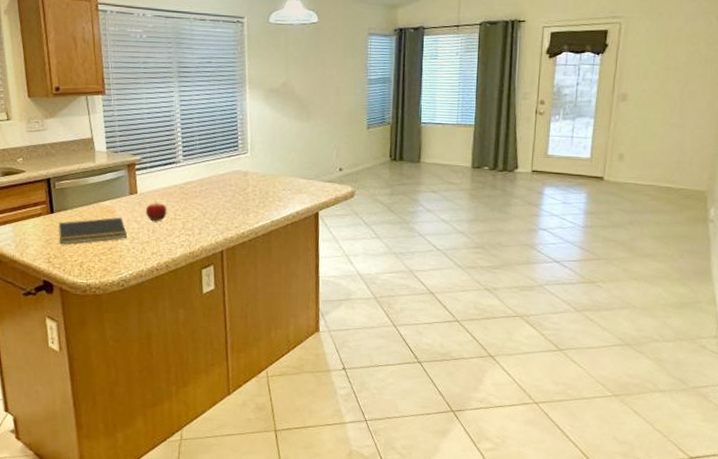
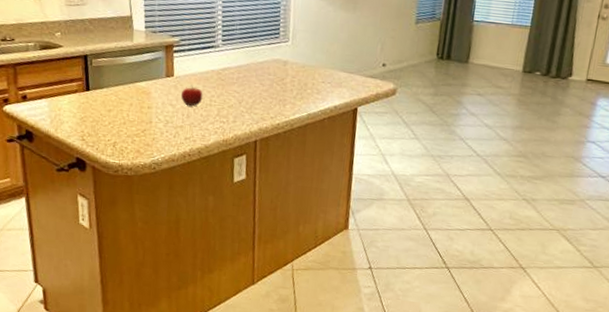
notepad: present [58,217,127,245] -> none [93,99,161,124]

